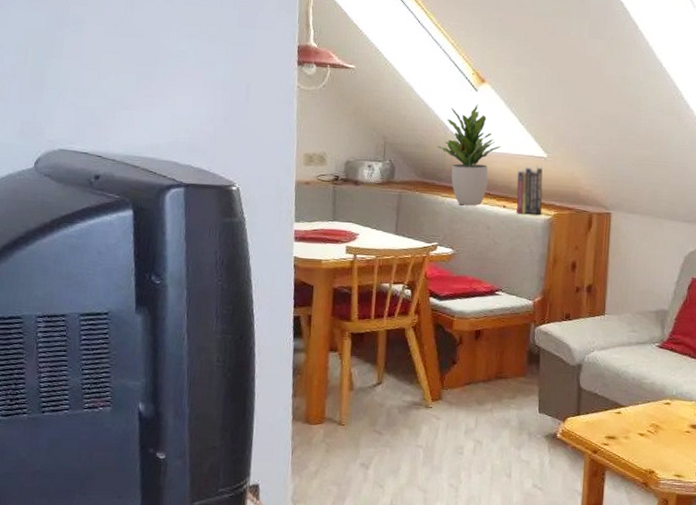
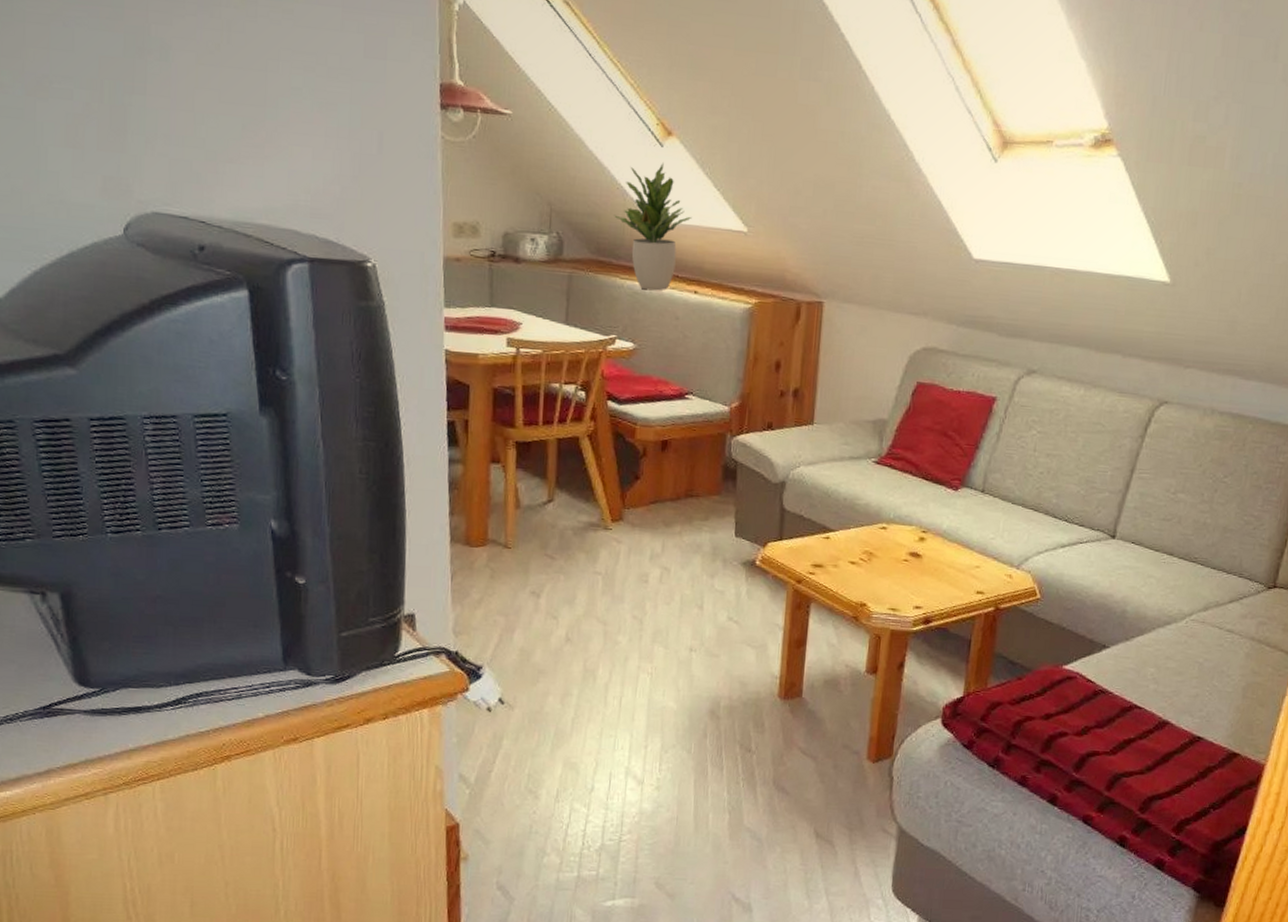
books: present [516,164,543,215] -> none [710,240,742,303]

